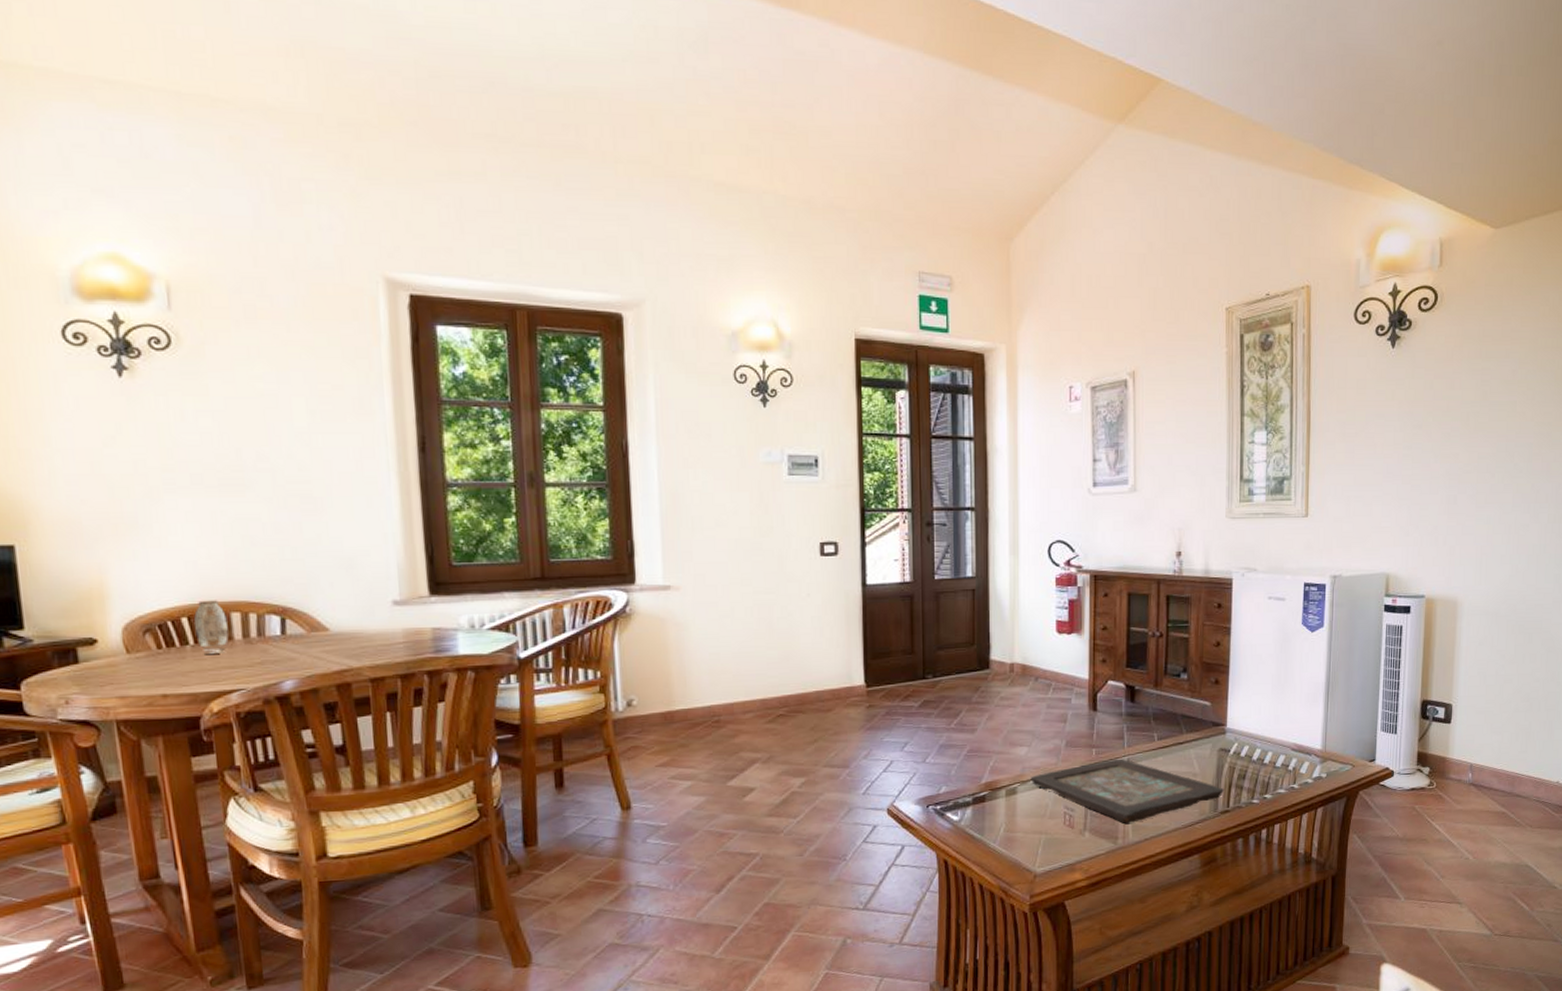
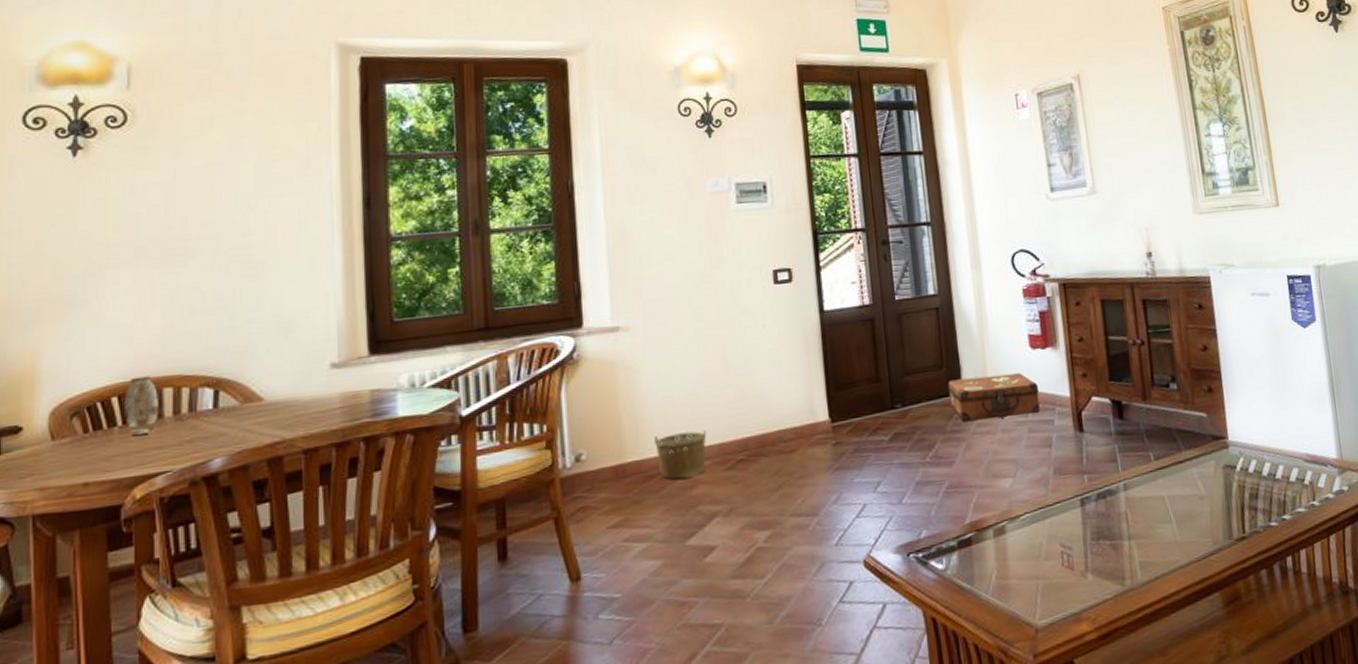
basket: none [701,686,750,728] -> present [654,430,707,480]
suitcase: none [977,654,1061,695] -> present [947,373,1040,422]
decorative tray: present [1030,758,1225,824] -> none [1019,484,1237,561]

